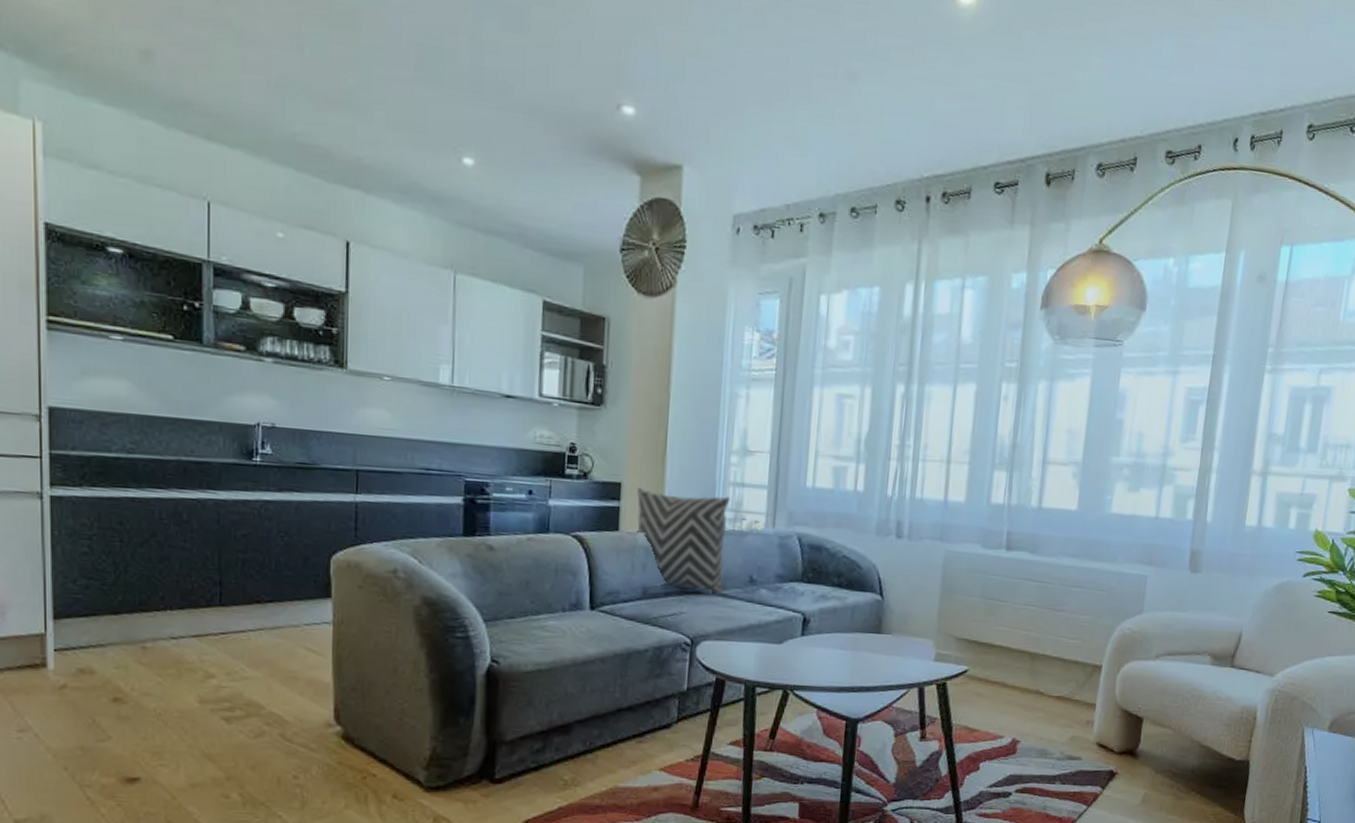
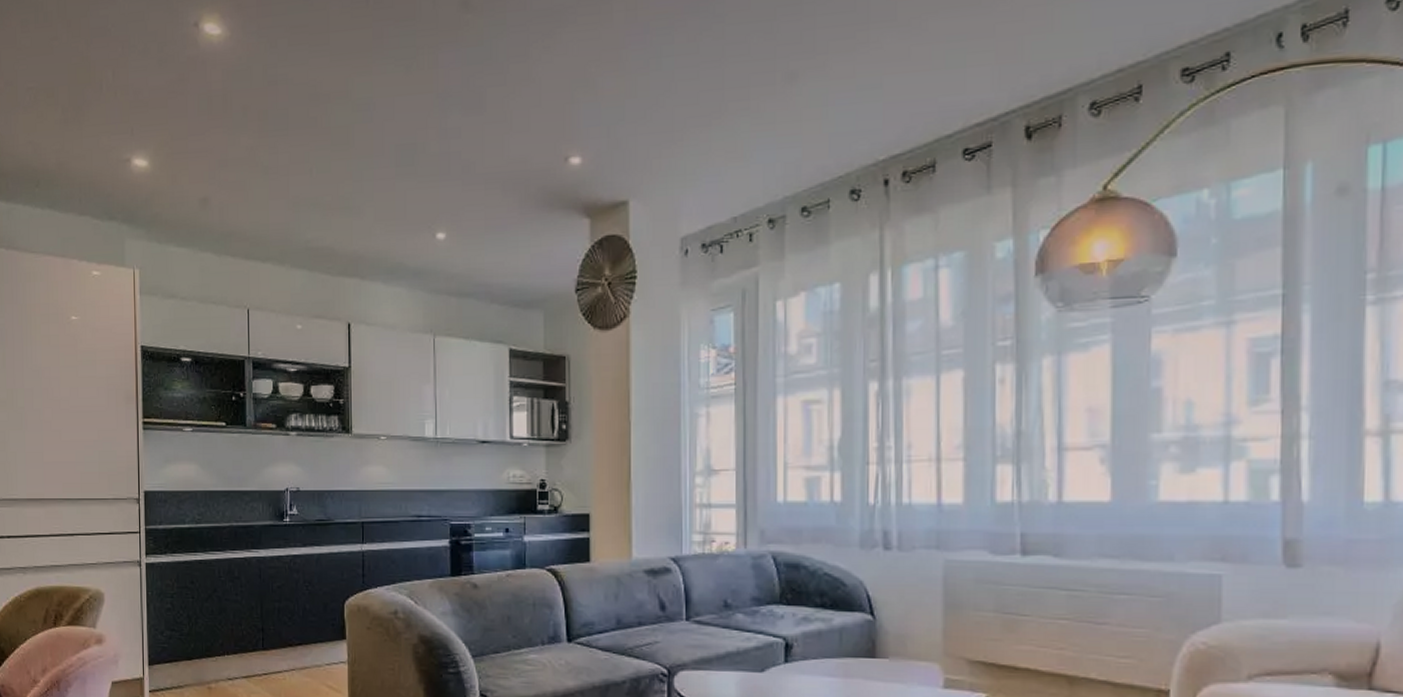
pillow: present [637,487,731,595] -> none [606,517,699,622]

